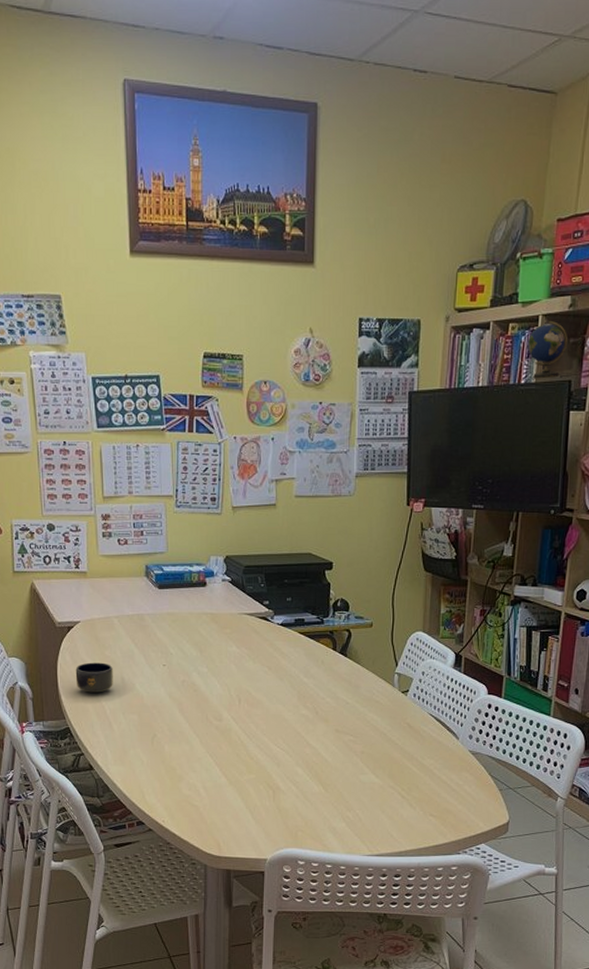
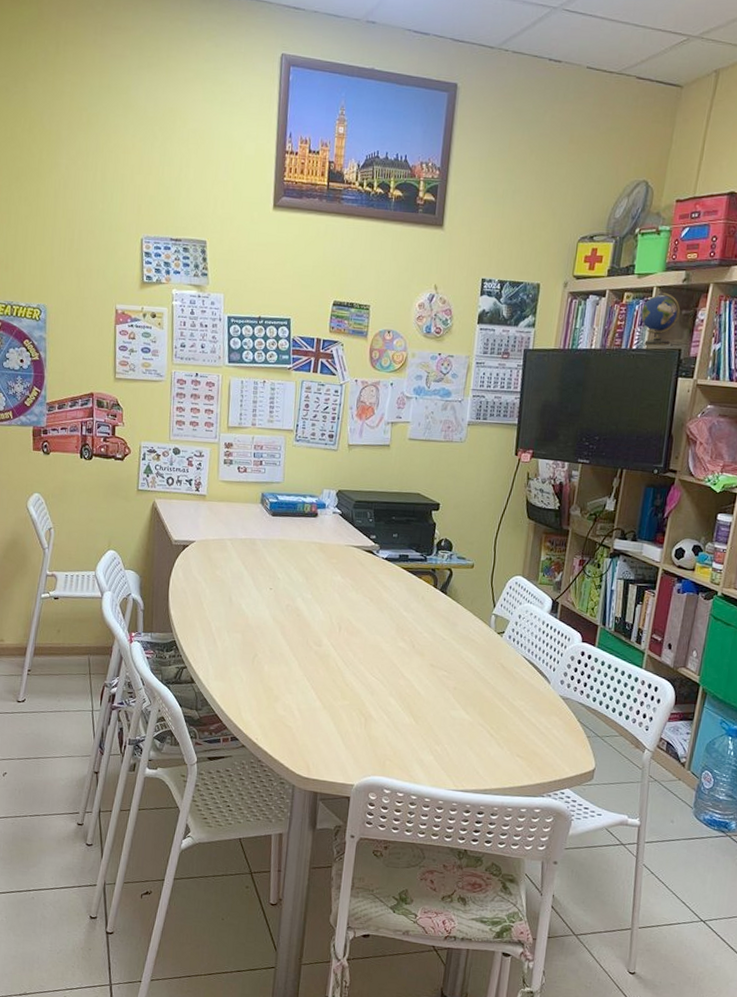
mug: present [75,662,113,694] -> none [186,580,222,611]

